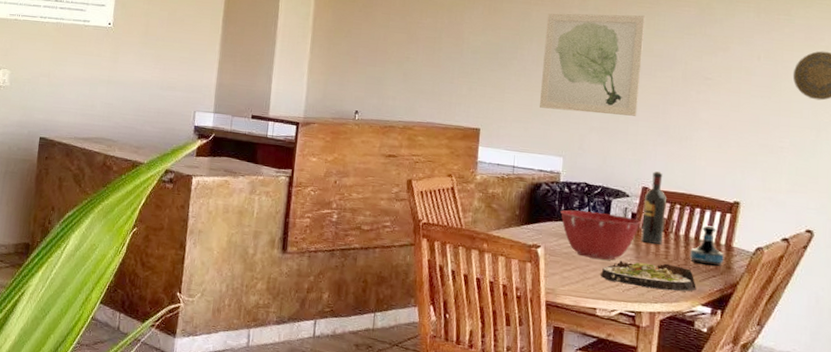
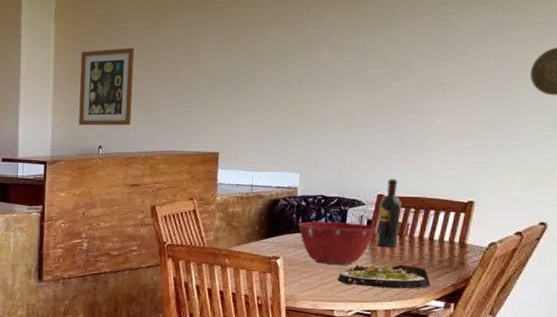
wall art: none [335,11,398,92] -> present [79,48,135,126]
wall art: present [539,13,646,116] -> none [275,27,381,128]
tequila bottle: present [689,225,724,266] -> none [423,226,458,263]

